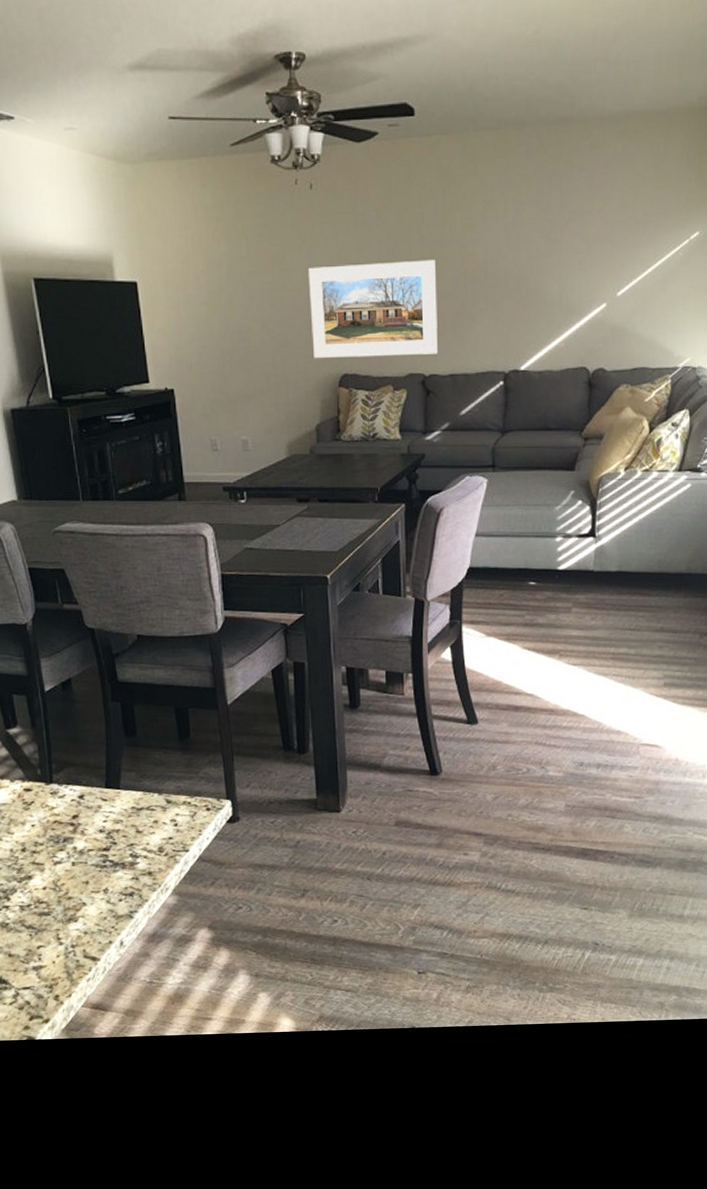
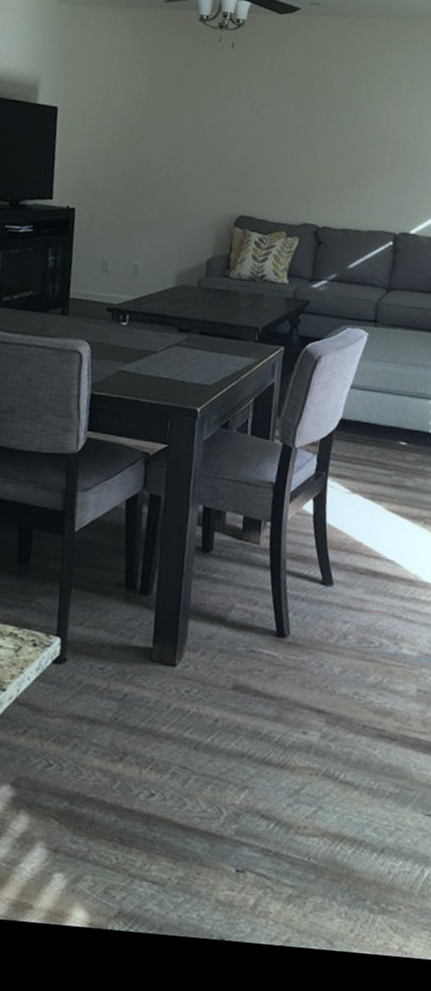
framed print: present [307,259,438,359] -> none [214,115,340,209]

